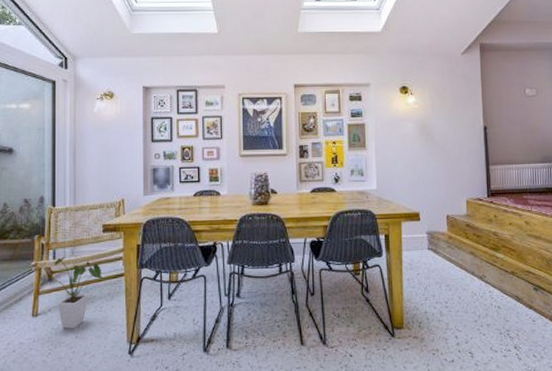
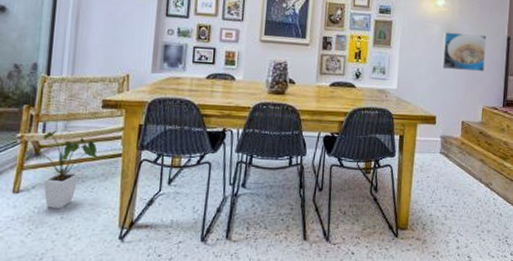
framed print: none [418,127,463,165] -> present [441,32,487,72]

